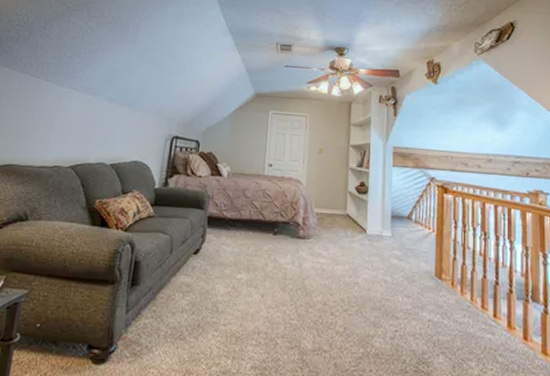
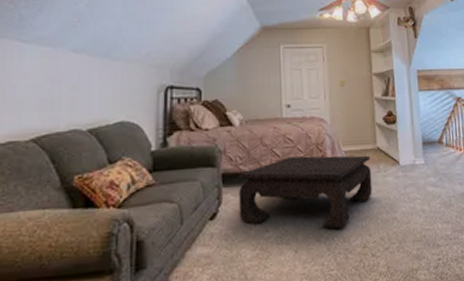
coffee table: none [218,210,340,283] -> present [239,155,372,229]

